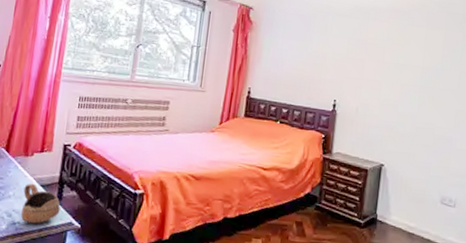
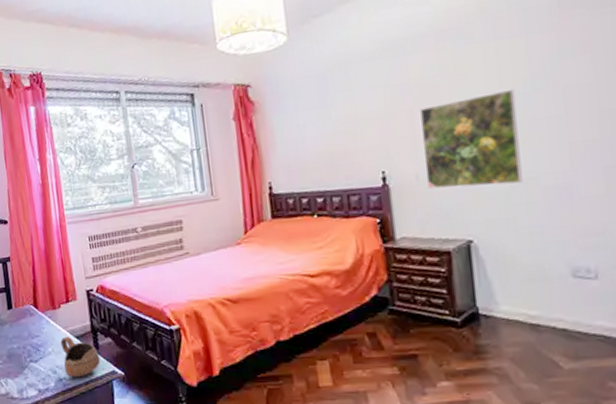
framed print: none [362,61,432,131] -> present [420,88,523,189]

